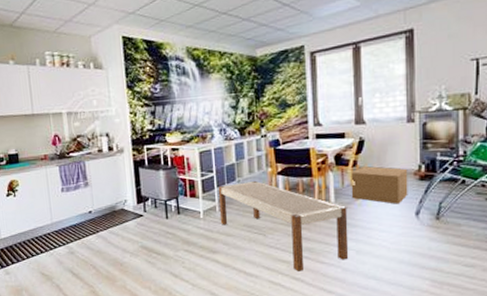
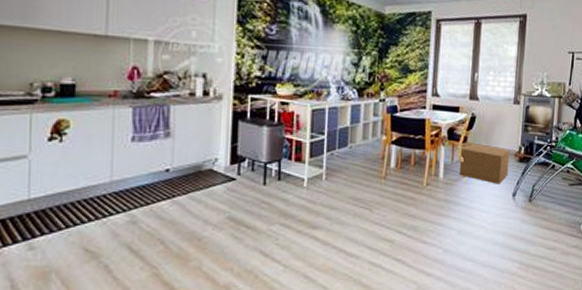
bench: present [218,180,349,271] -> none [325,148,454,252]

